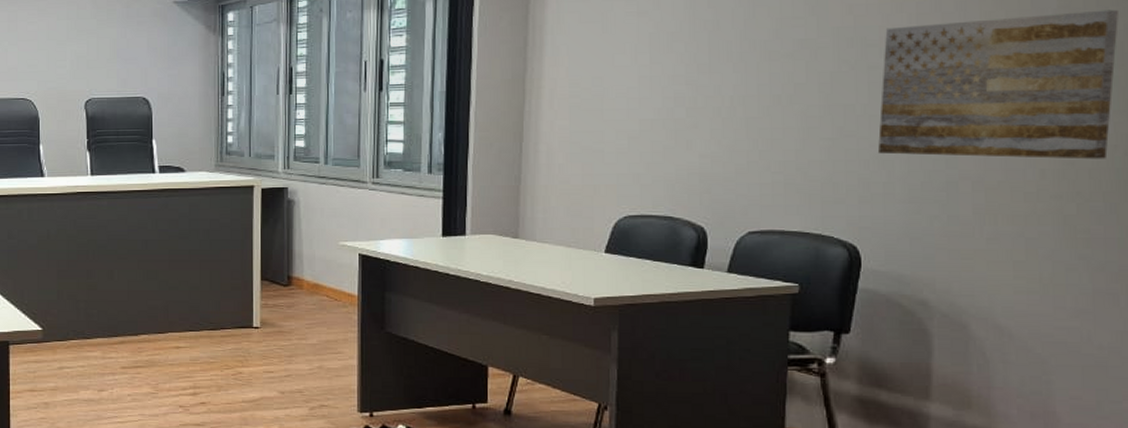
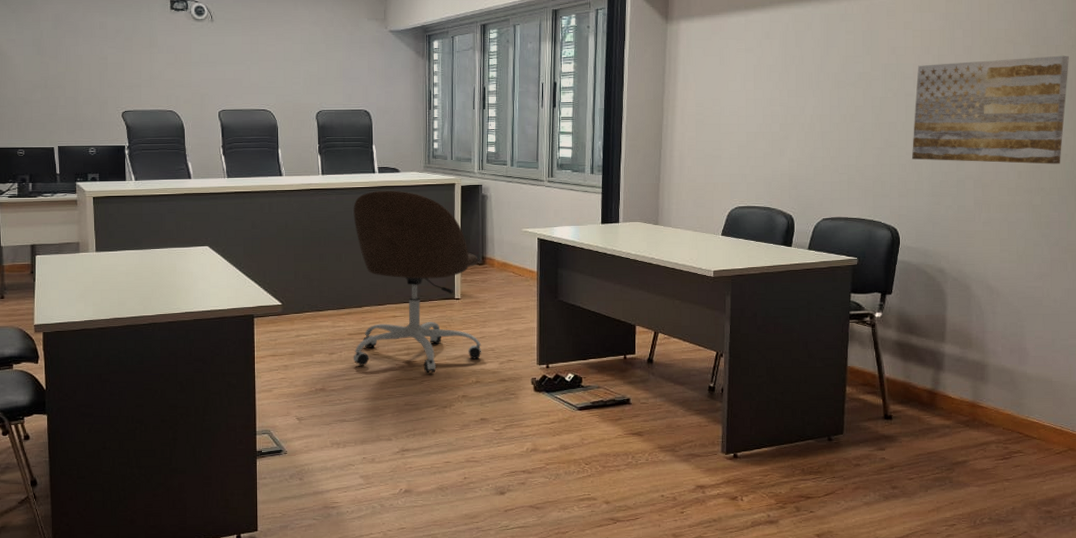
office chair: none [126,193,287,418] -> present [353,190,482,374]

